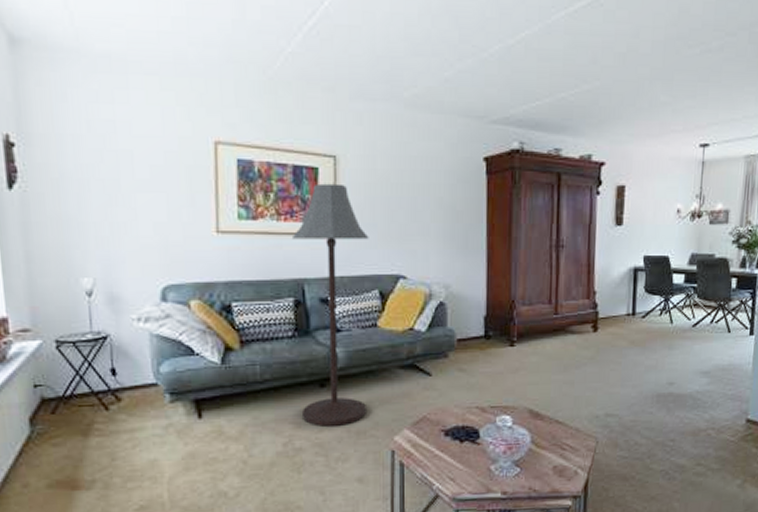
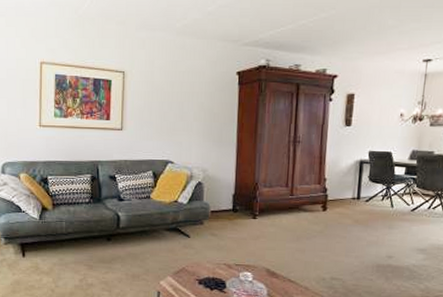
floor lamp: present [293,183,369,427] -> none [92,91,147,270]

